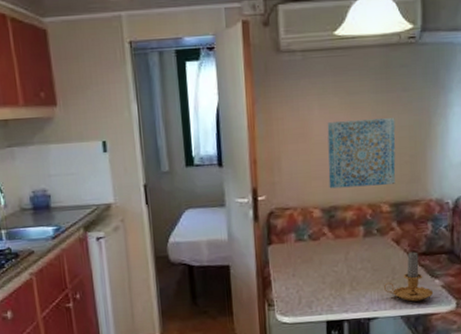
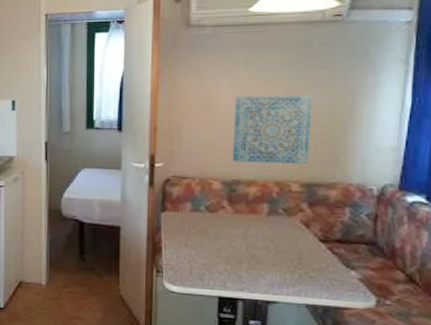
candle: present [384,250,434,302] -> none [288,236,348,292]

